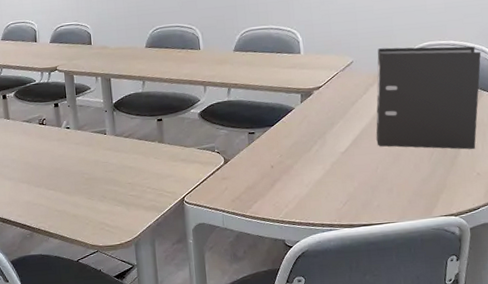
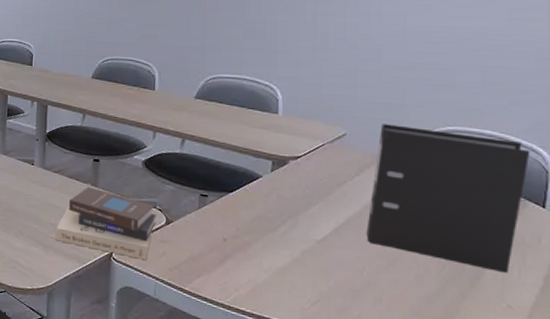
books: none [133,144,217,198] -> present [55,187,157,260]

